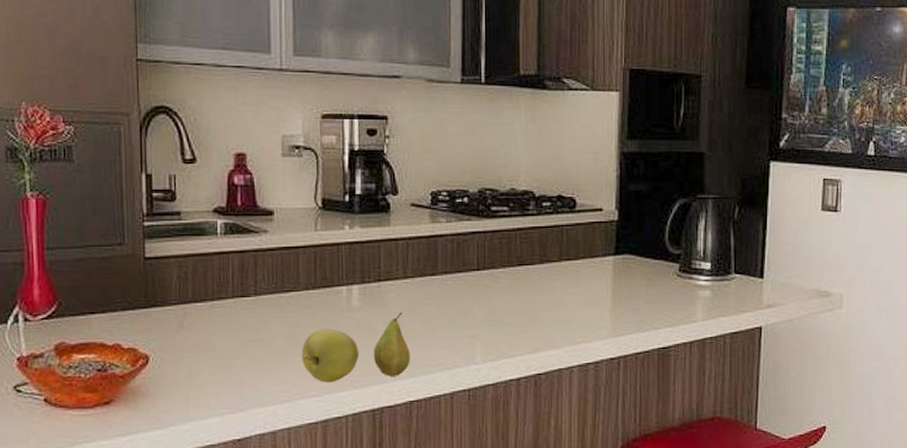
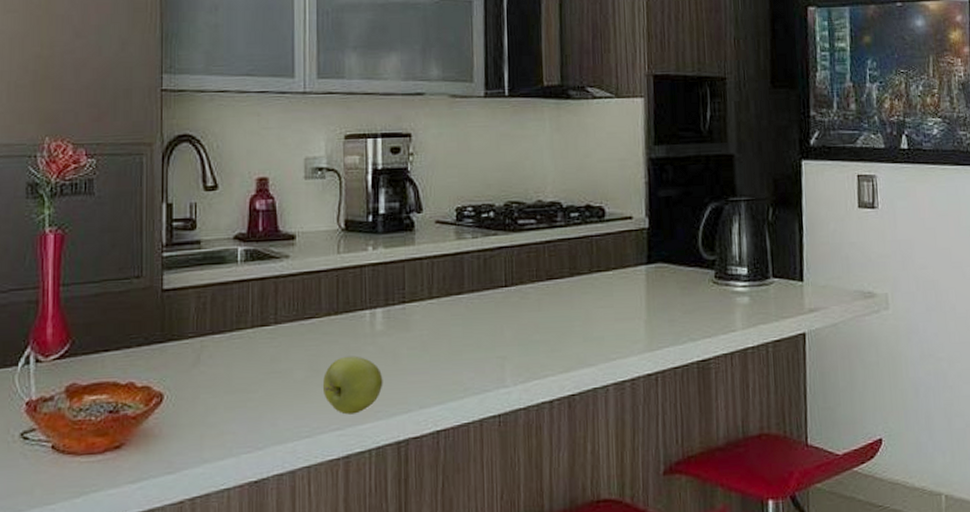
fruit: present [373,312,410,376] -> none [397,335,437,405]

